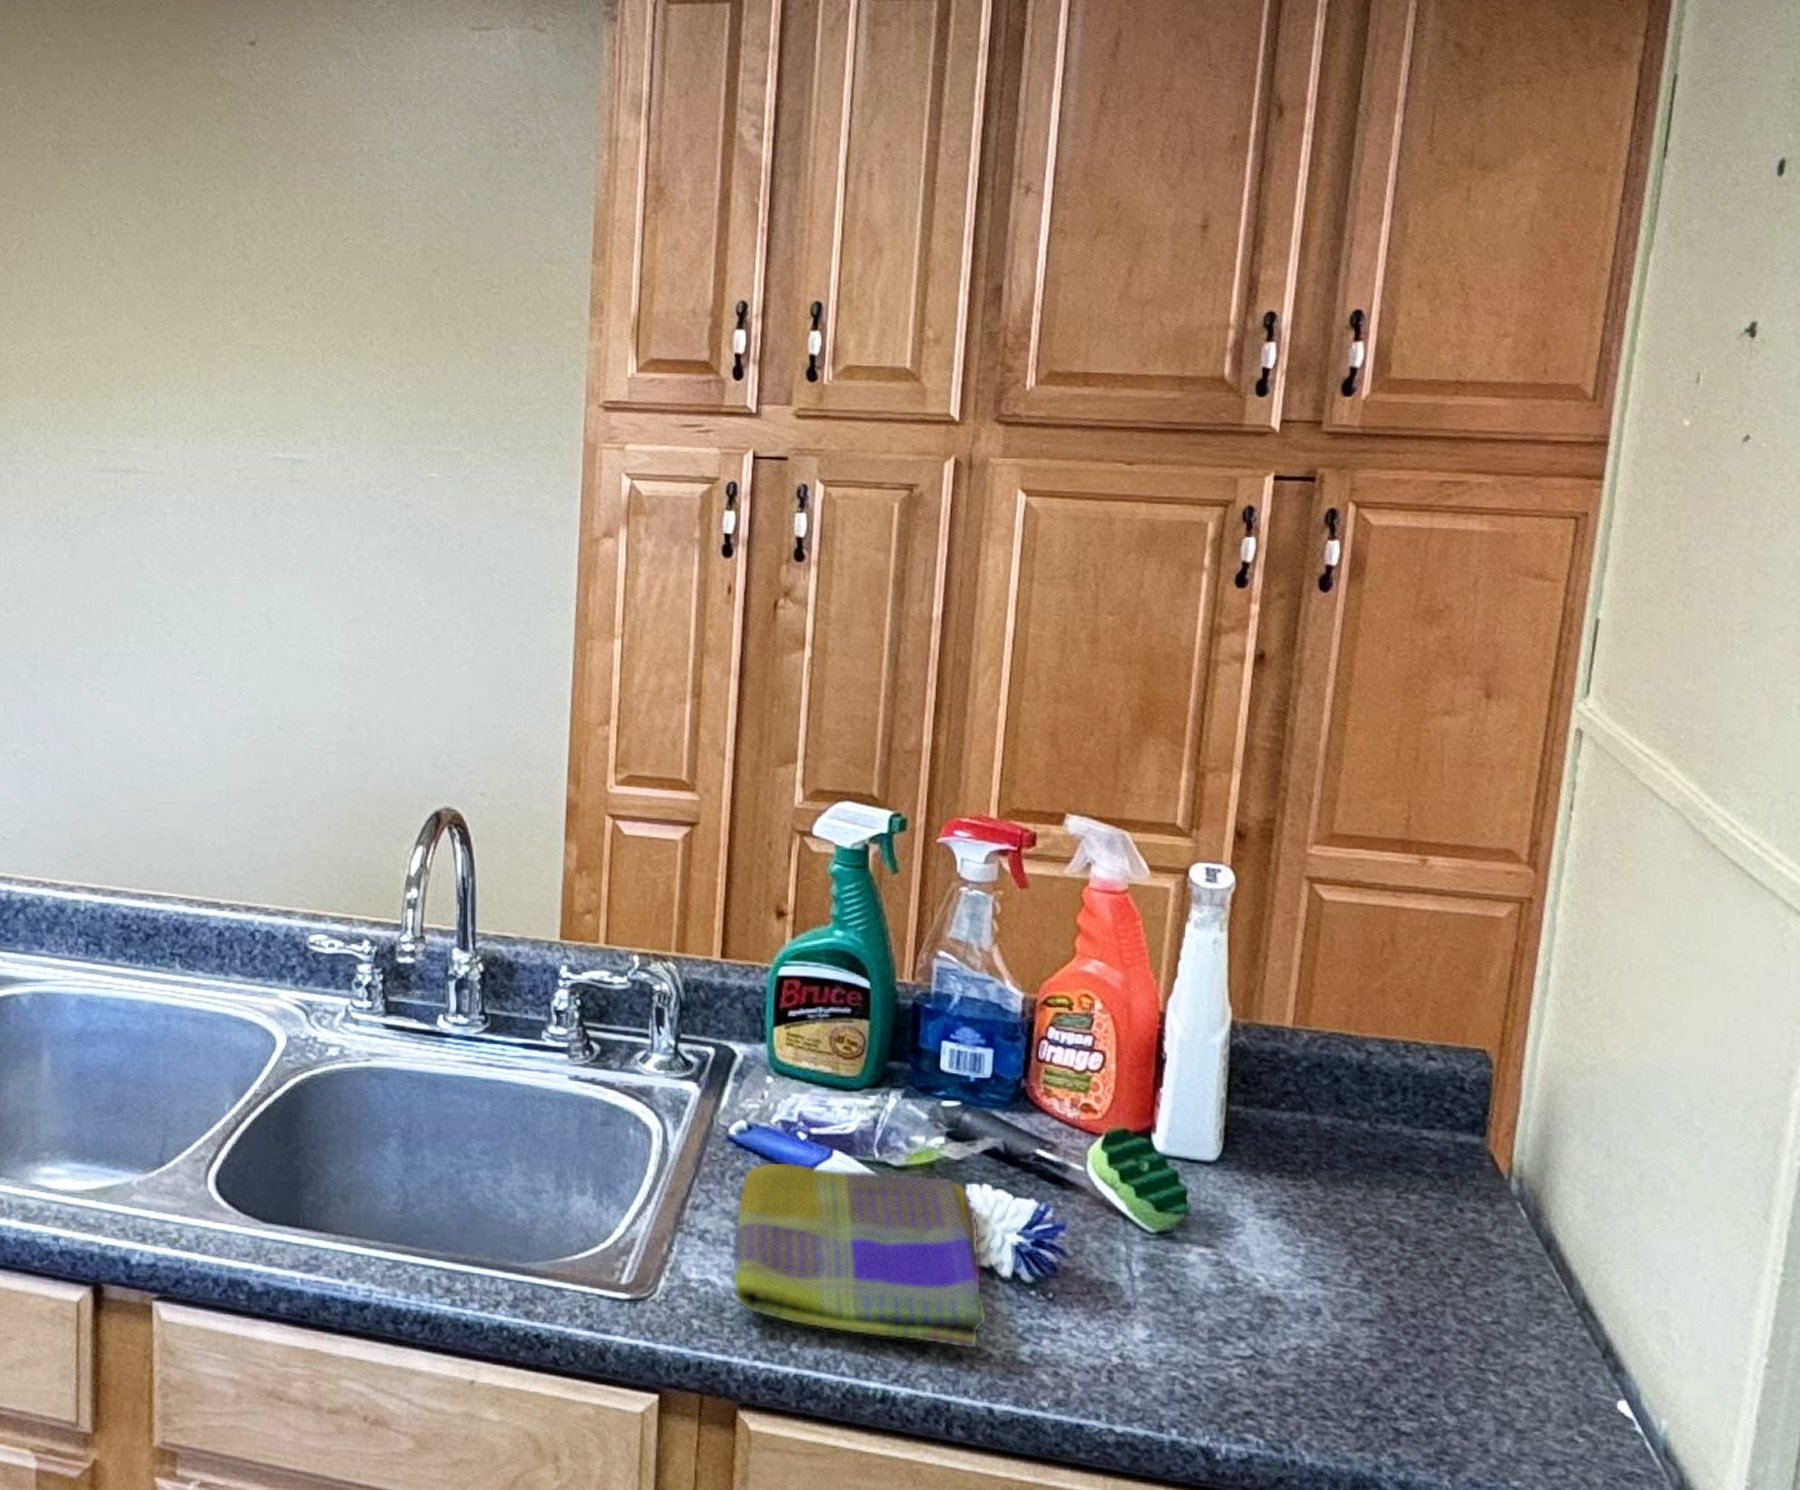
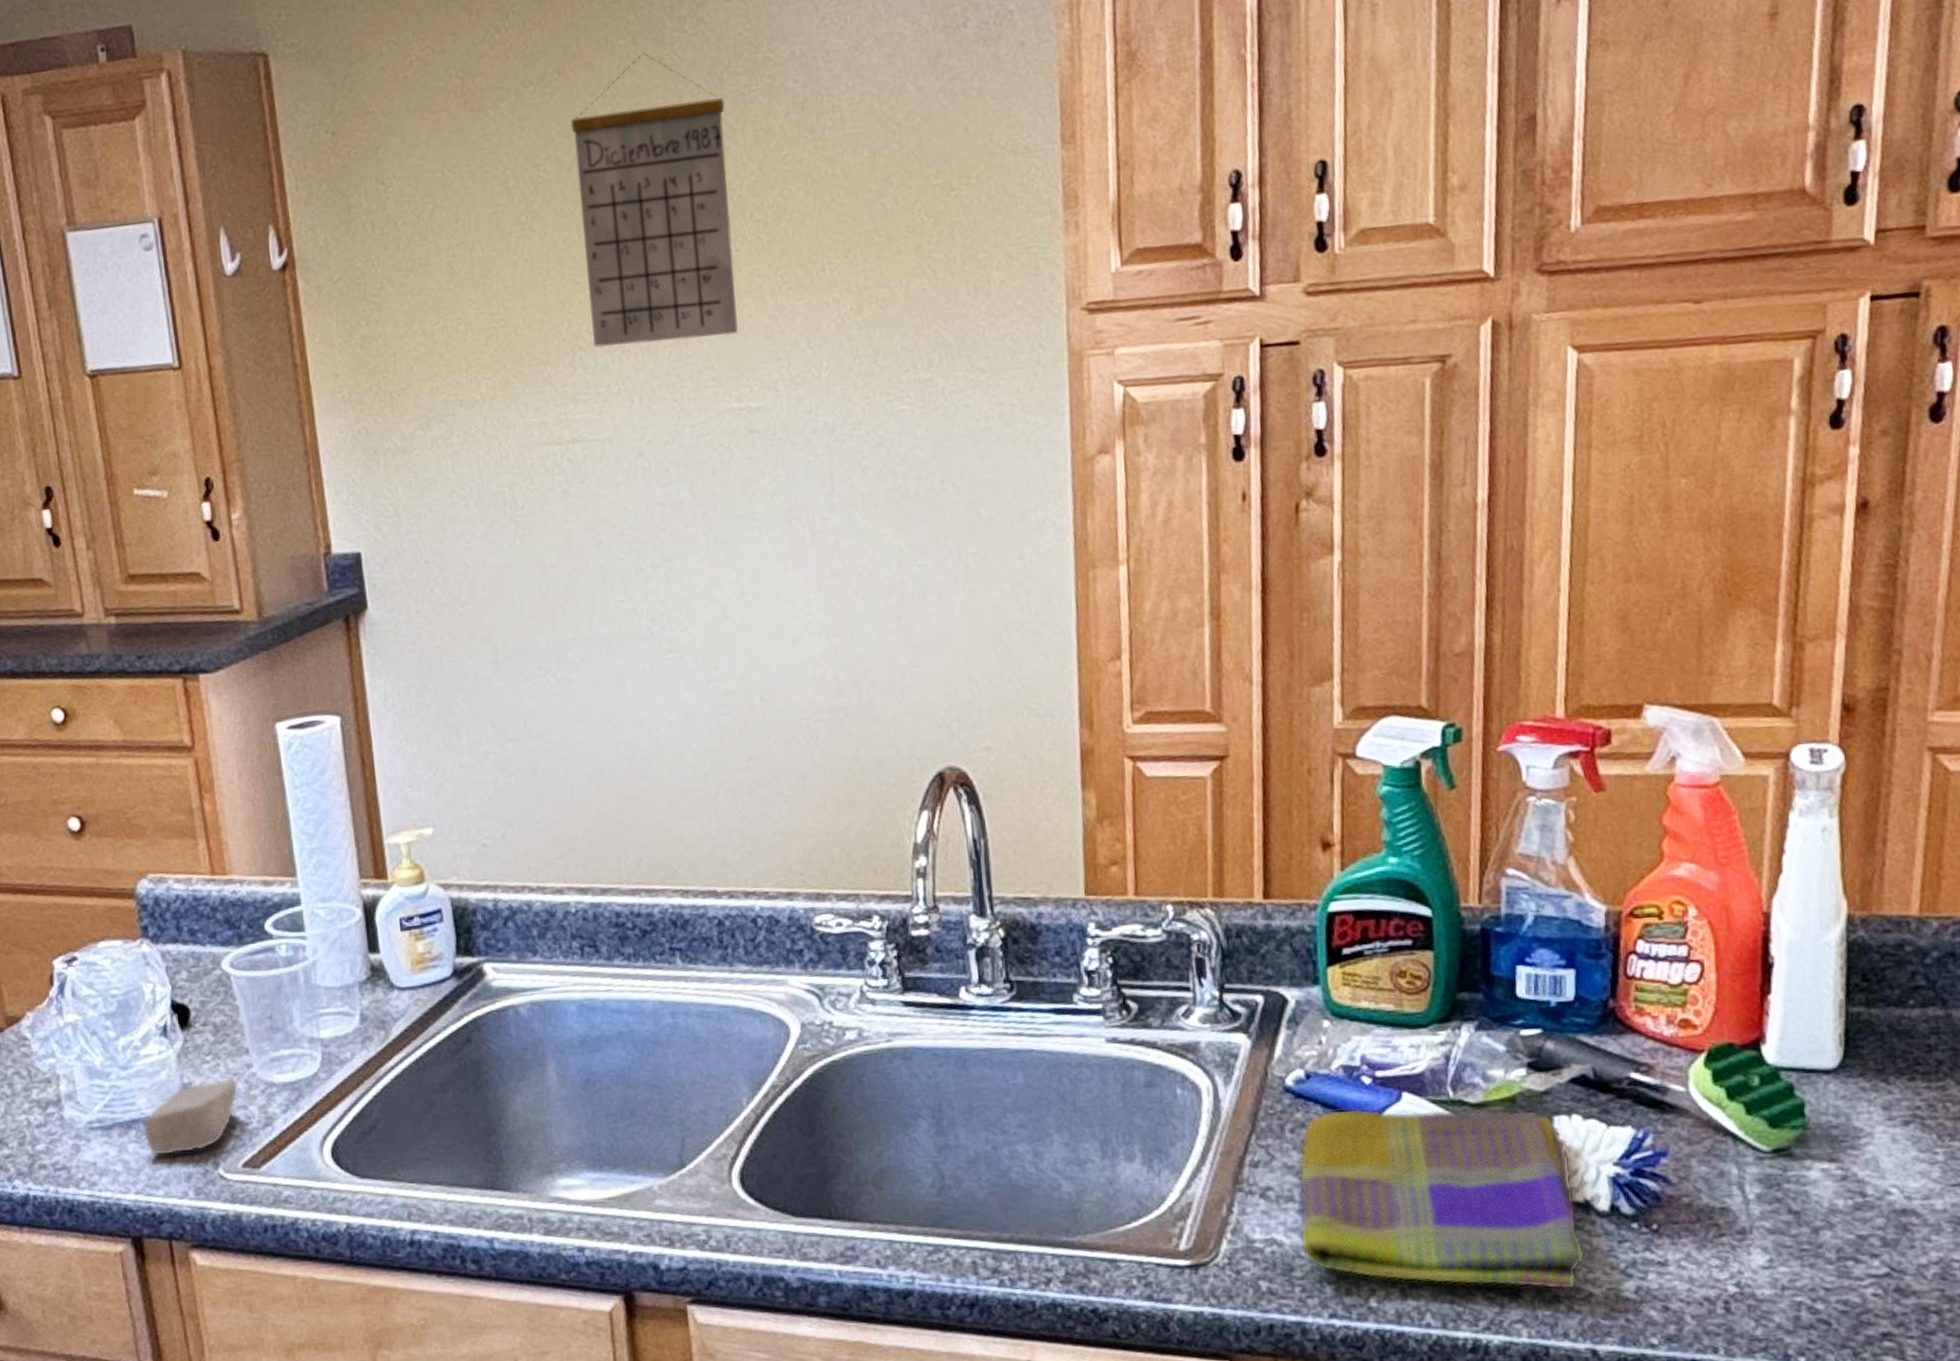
calendar: none [154,132,296,391] -> present [570,53,739,348]

